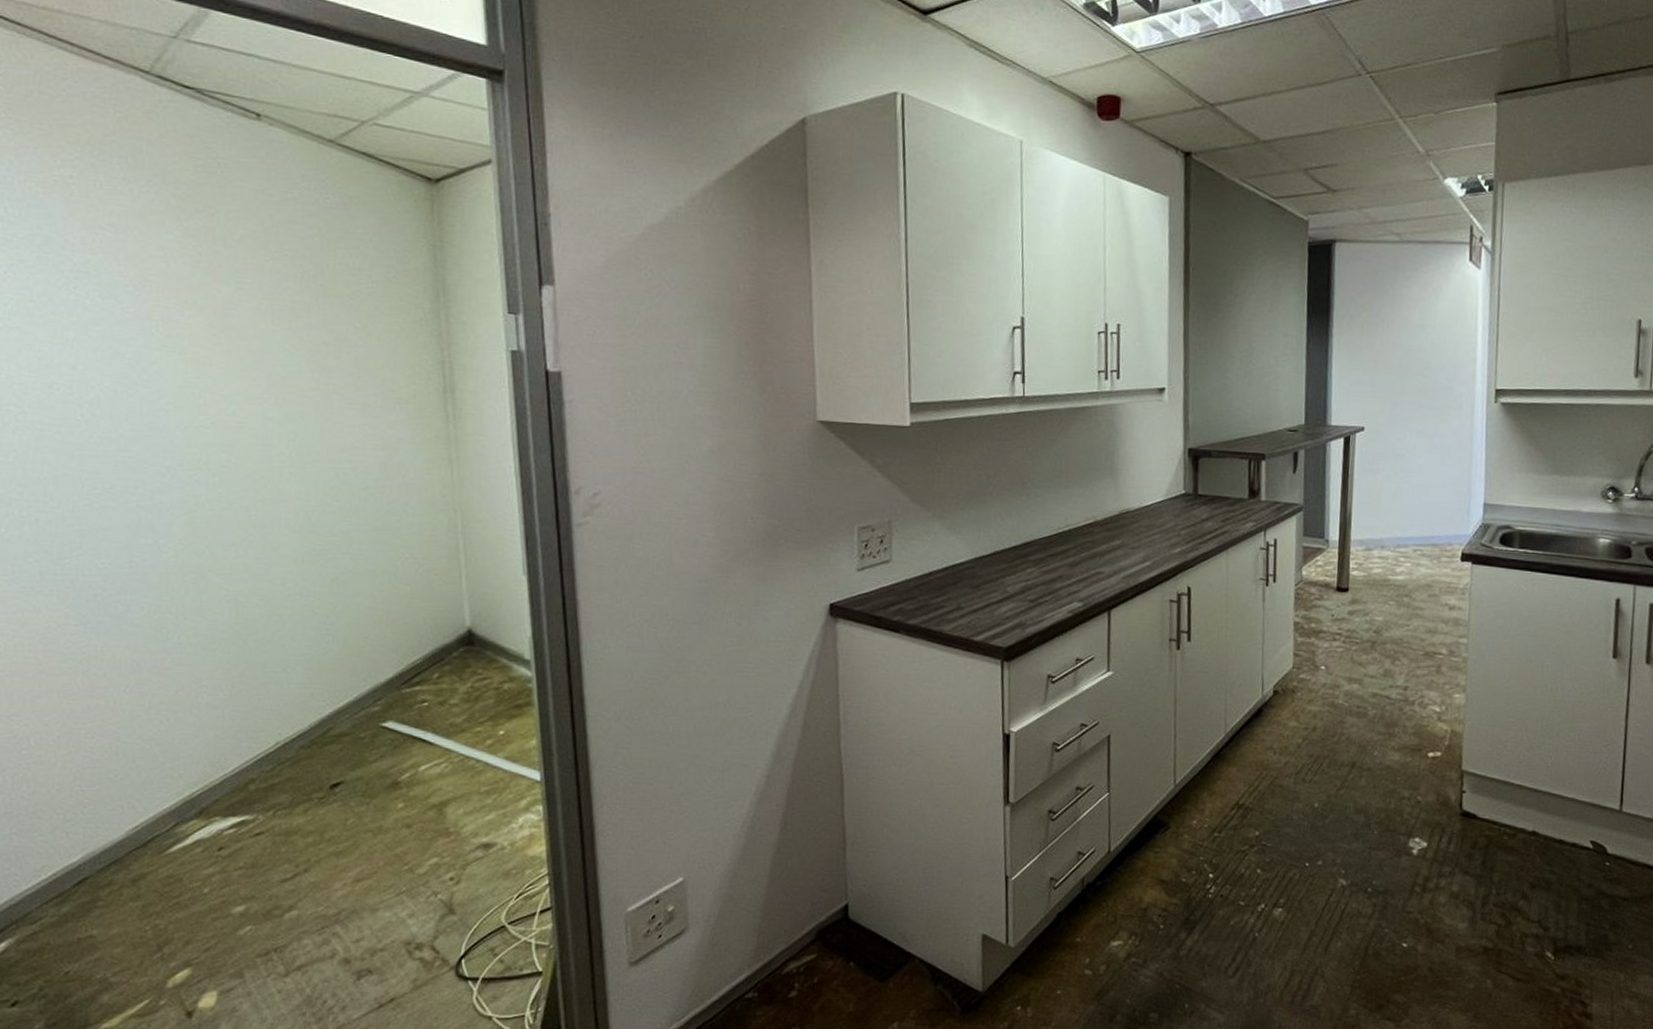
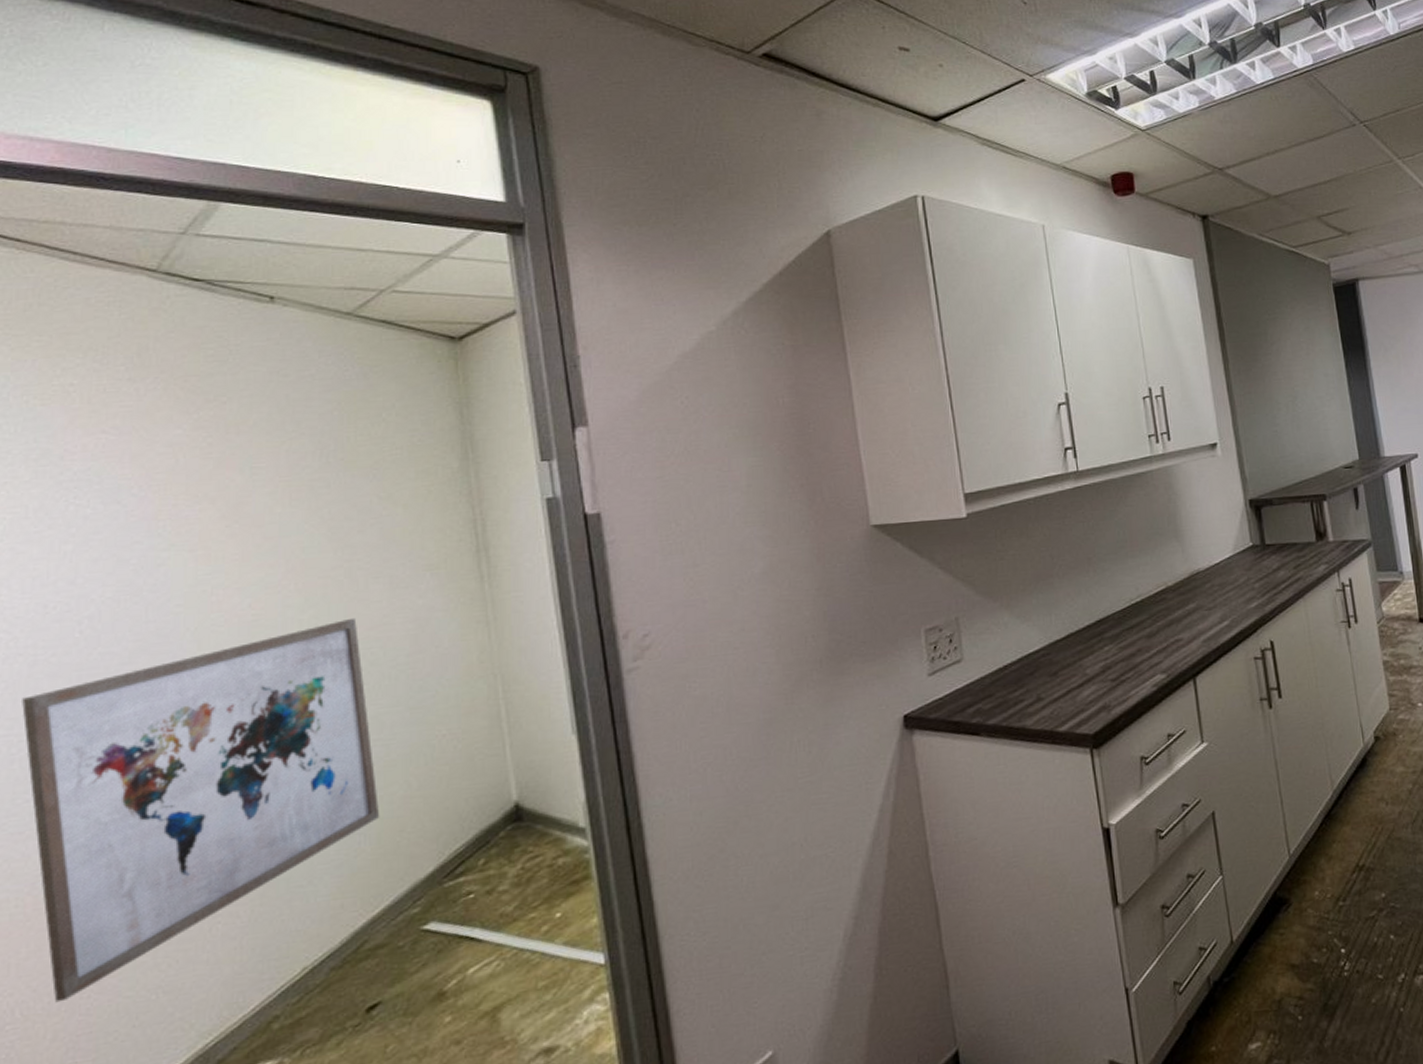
wall art: none [31,438,347,738] -> present [22,617,380,1003]

